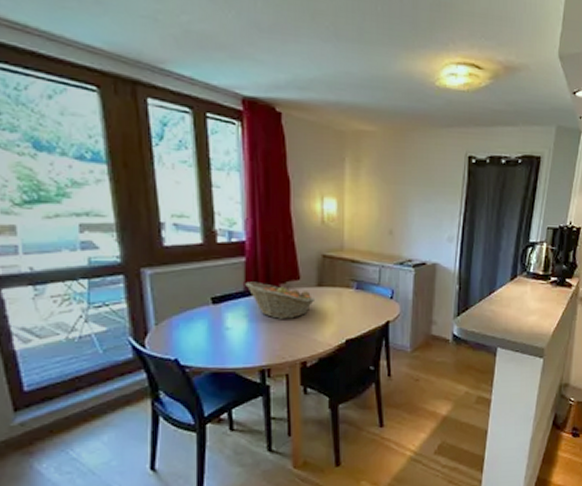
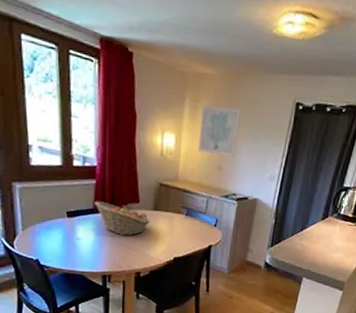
wall art: none [364,165,409,219] -> present [198,105,241,157]

